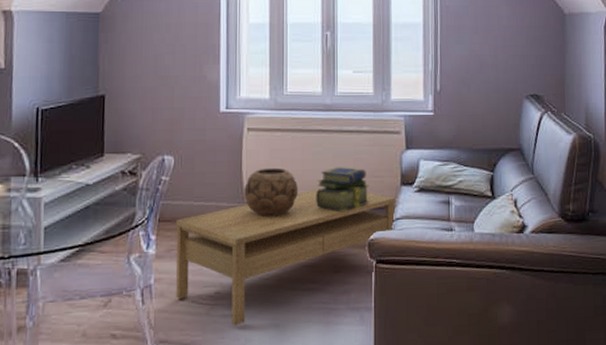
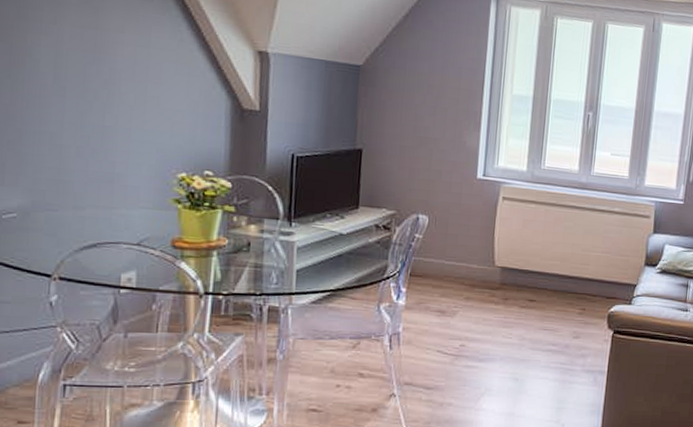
coffee table: present [176,188,396,326] -> none [423,260,639,376]
decorative bowl: present [244,167,299,217] -> none [494,236,548,282]
stack of books: present [316,167,369,212] -> none [563,243,615,285]

